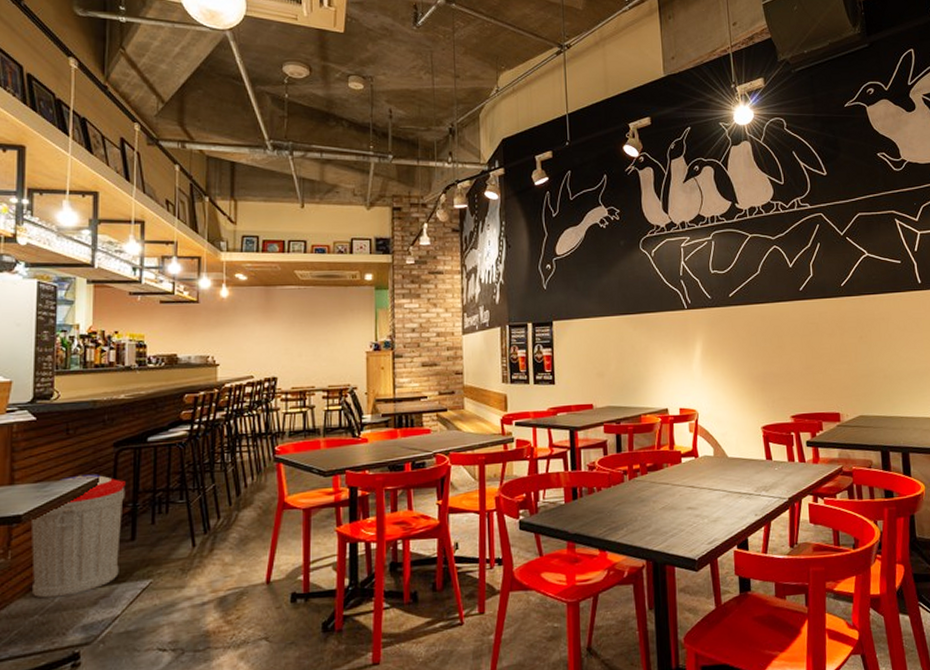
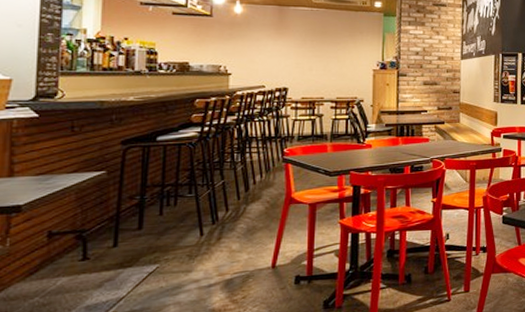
trash can: present [30,474,126,599] -> none [31,169,133,282]

